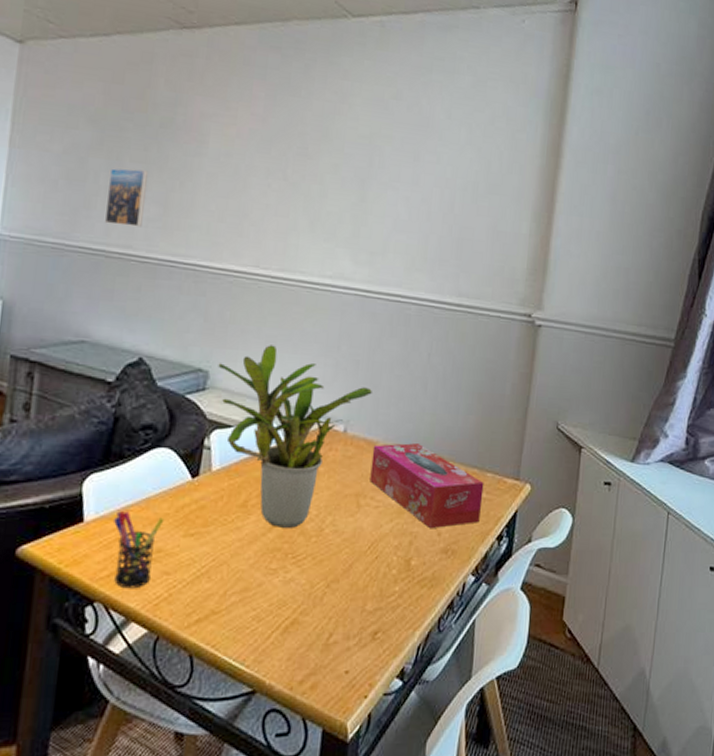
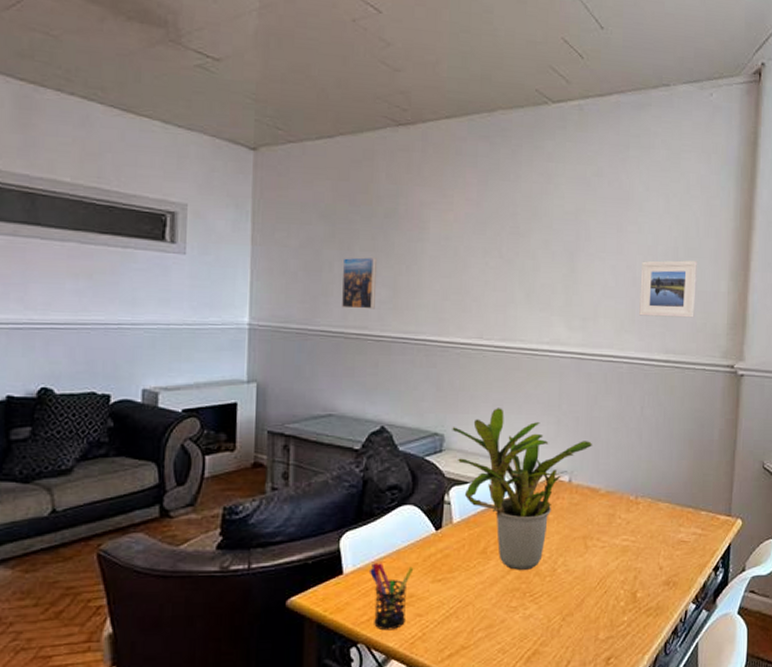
tissue box: present [370,443,484,529] -> none [595,489,699,564]
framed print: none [432,194,498,260] -> present [639,260,697,318]

